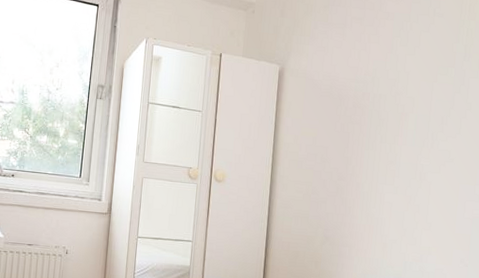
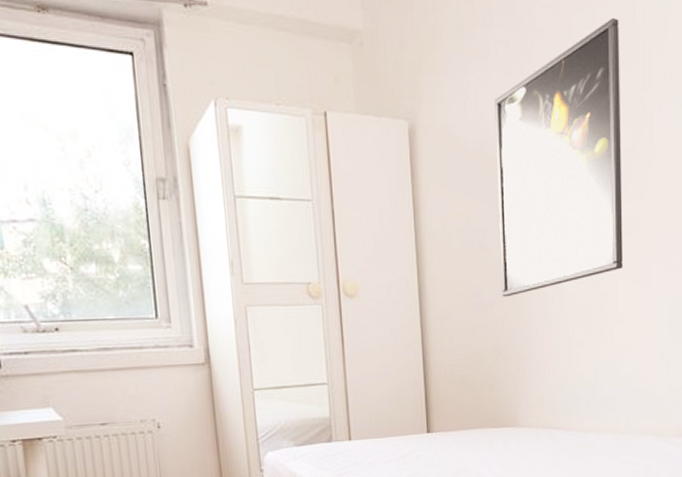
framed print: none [335,9,449,198] -> present [495,18,623,297]

